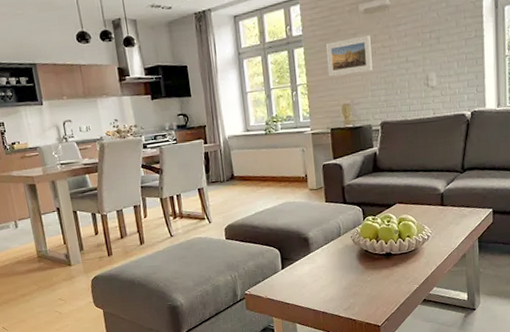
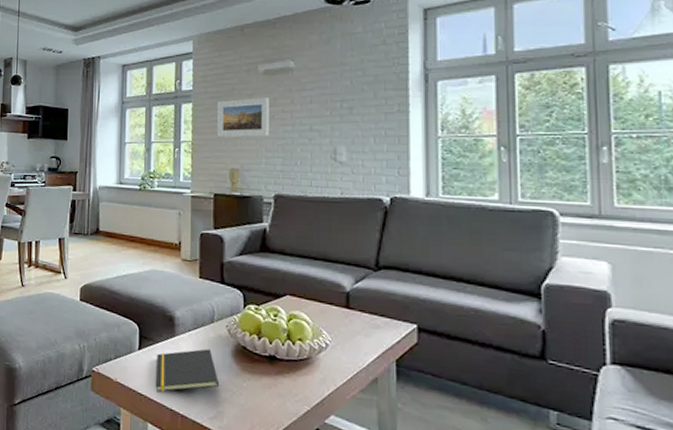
notepad: none [297,257,350,299] -> present [155,349,220,393]

